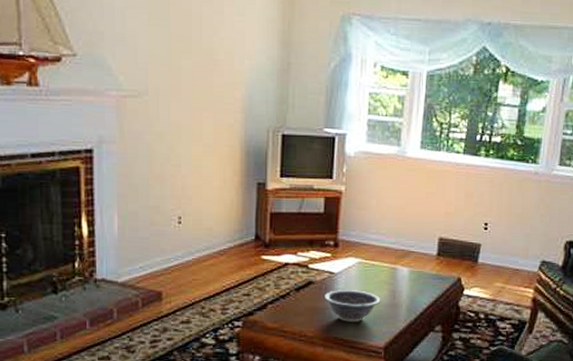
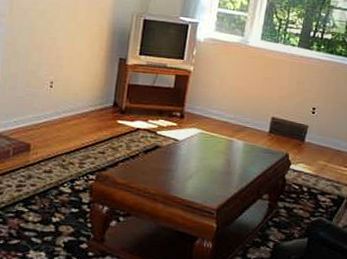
decorative bowl: present [323,290,381,322] -> none [167,155,217,185]

